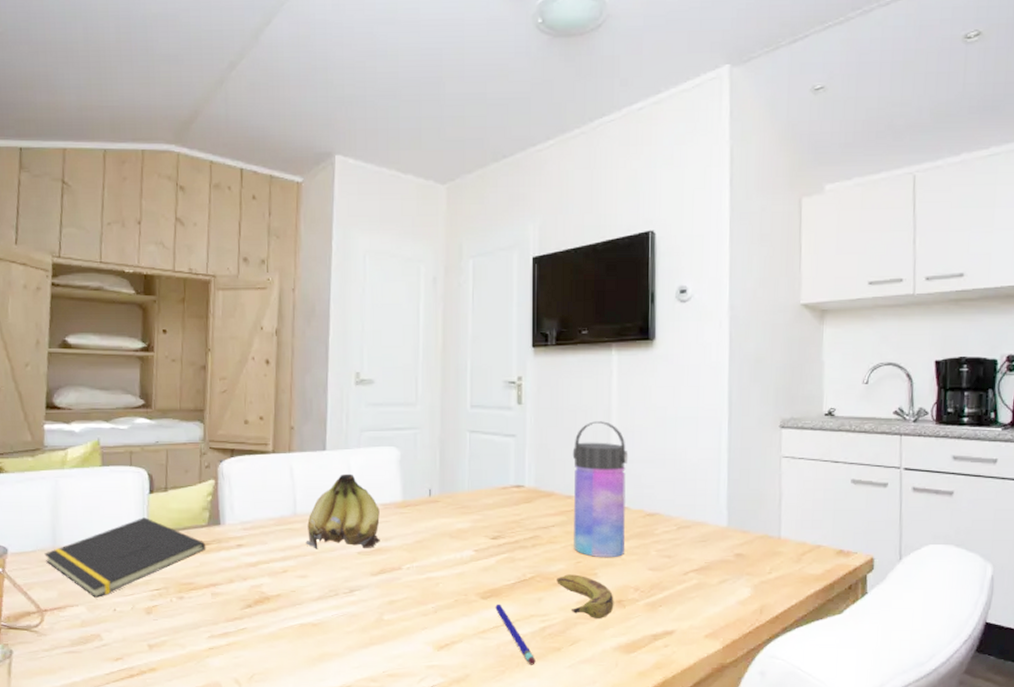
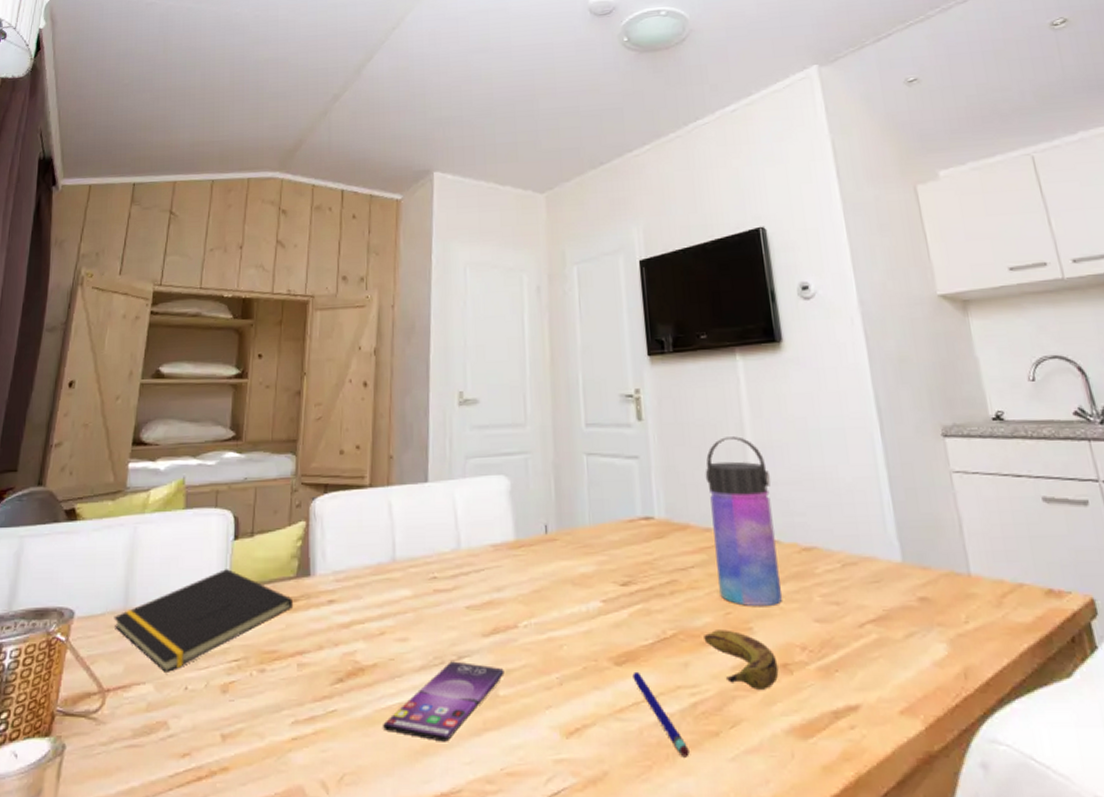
smartphone: none [286,593,389,652] -> present [383,661,505,742]
fruit: present [305,473,380,549] -> none [406,509,492,604]

